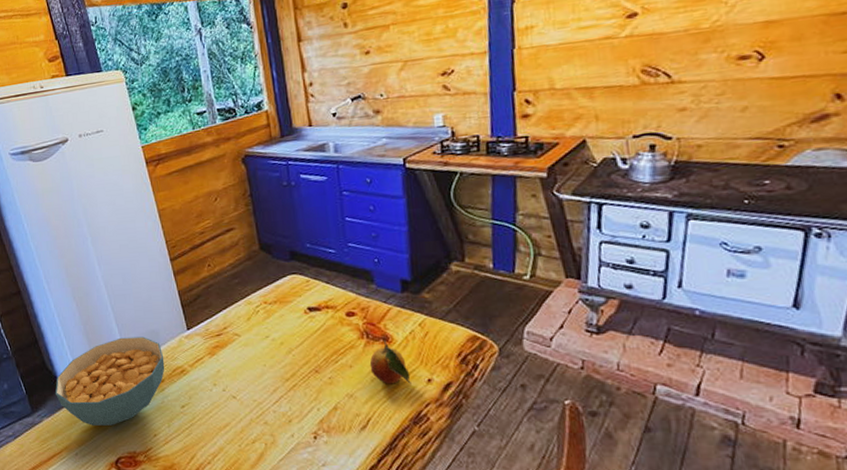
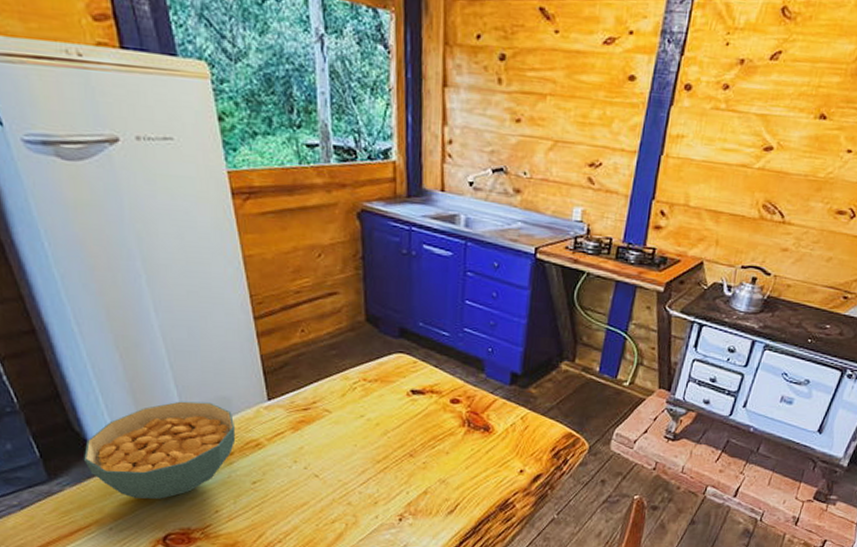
fruit: present [369,339,411,384] -> none [466,429,505,473]

